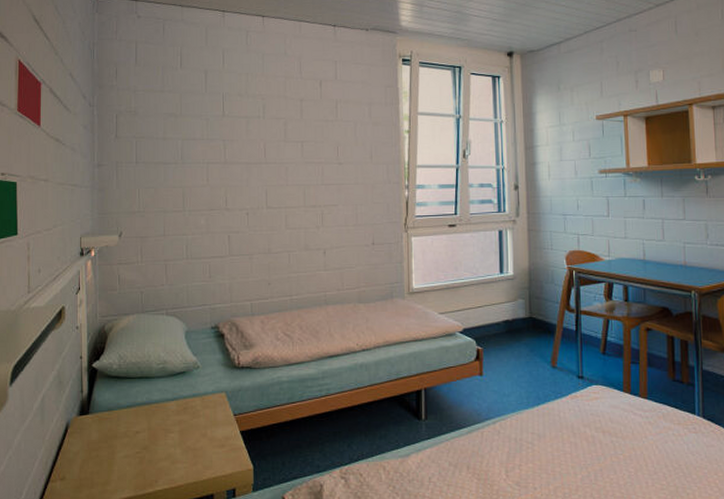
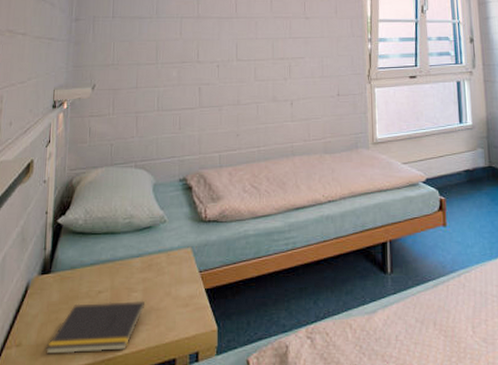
notepad: none [89,440,182,488] -> present [46,300,146,354]

